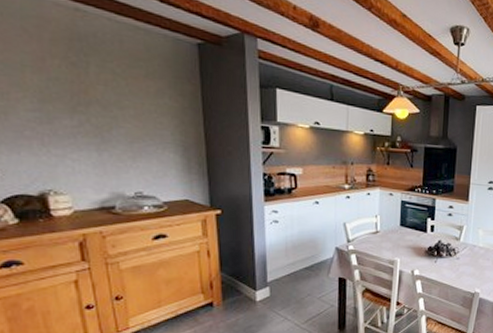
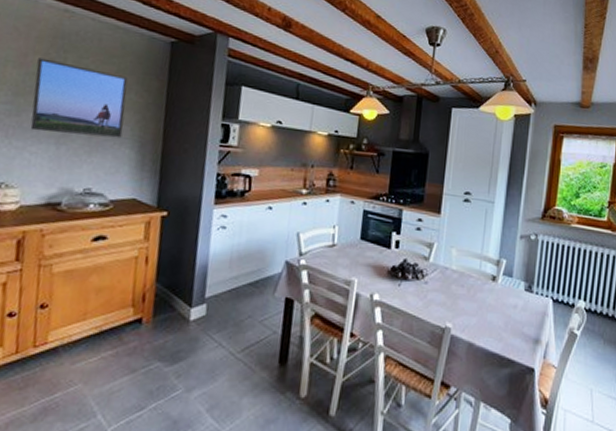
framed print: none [58,62,164,143] -> present [30,58,128,139]

